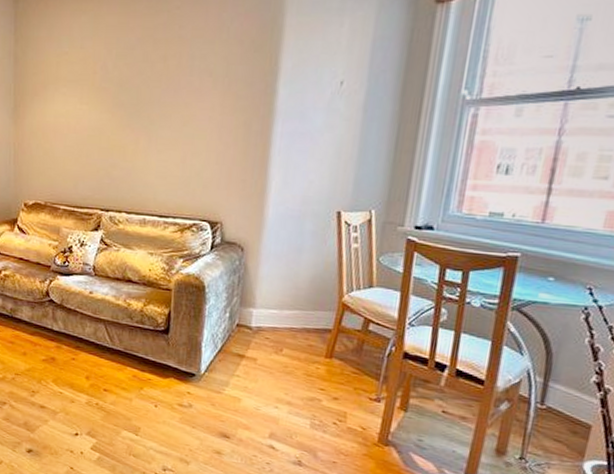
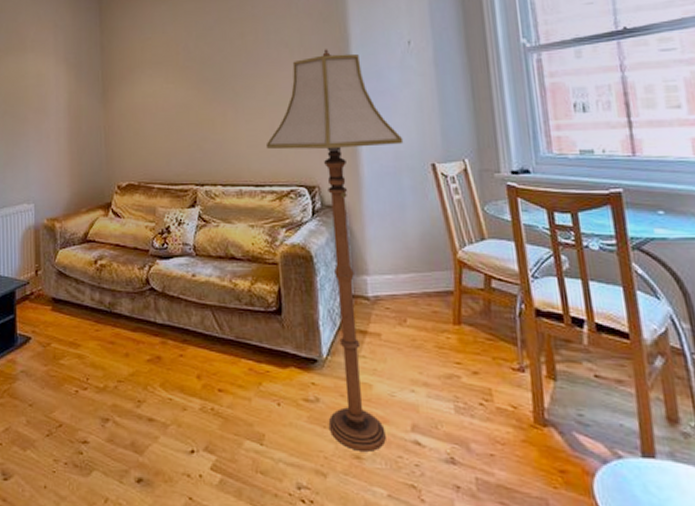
floor lamp: none [174,82,315,450] -> present [265,49,404,452]

